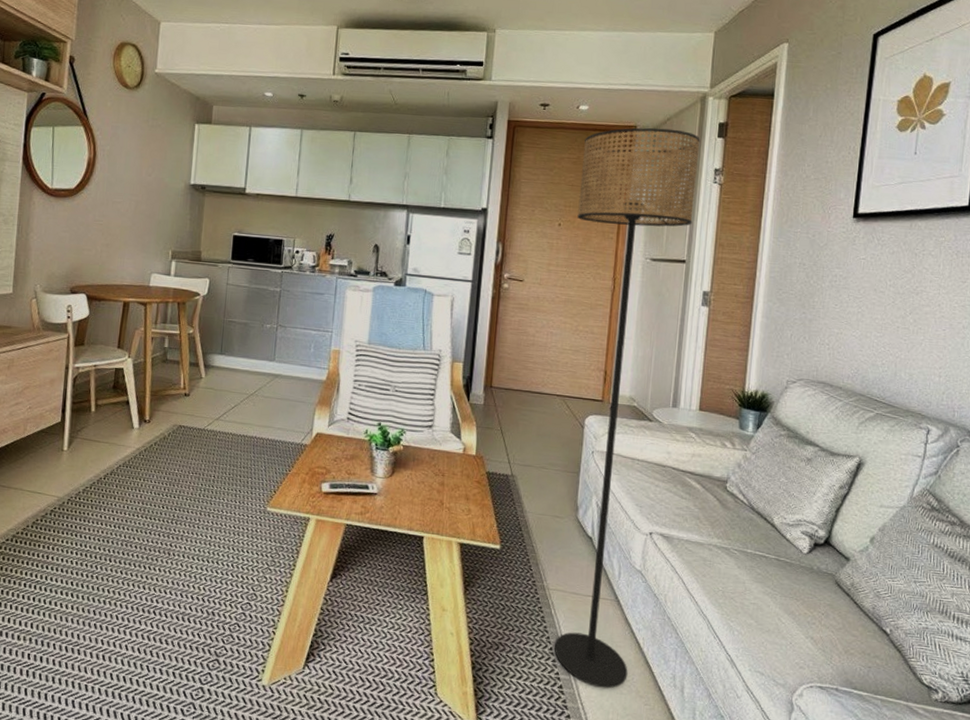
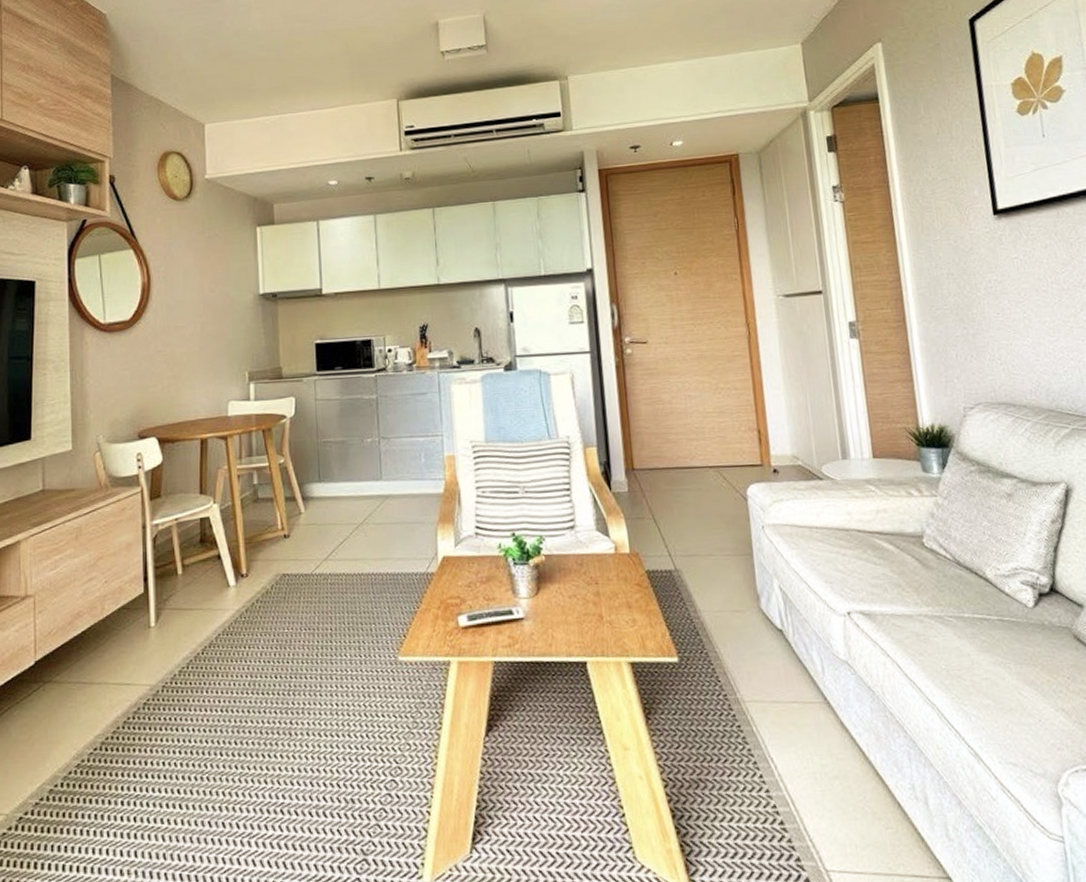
floor lamp: present [554,127,700,689] -> none [685,151,858,816]

